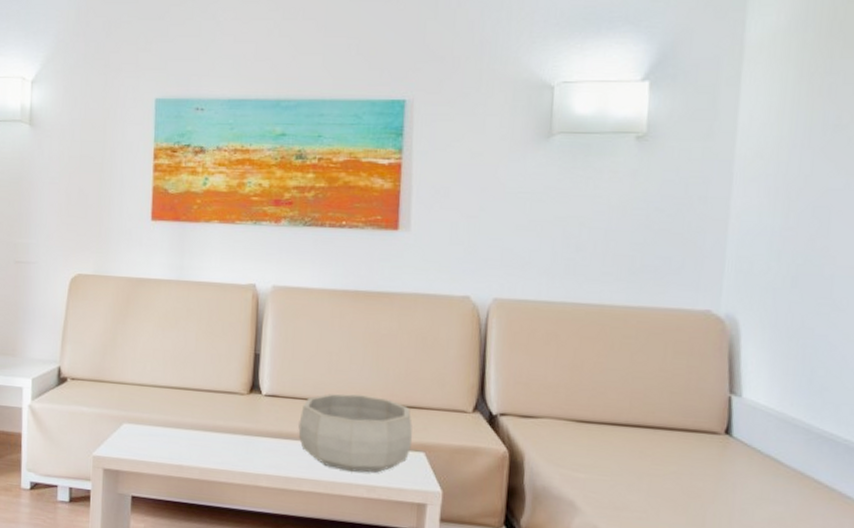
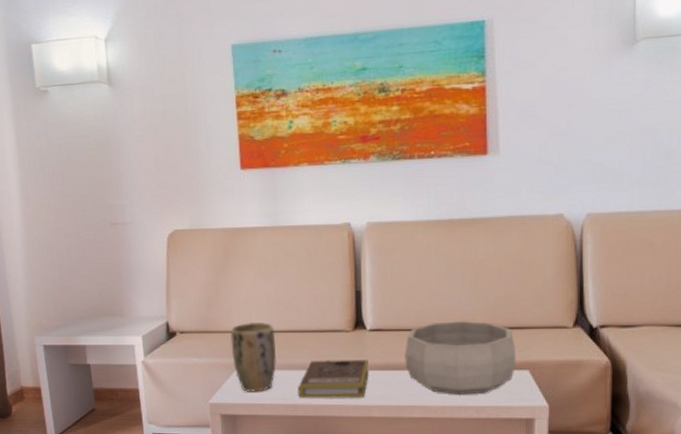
plant pot: none [121,374,168,449] -> present [230,321,276,392]
book: none [185,420,261,466] -> present [298,360,369,399]

